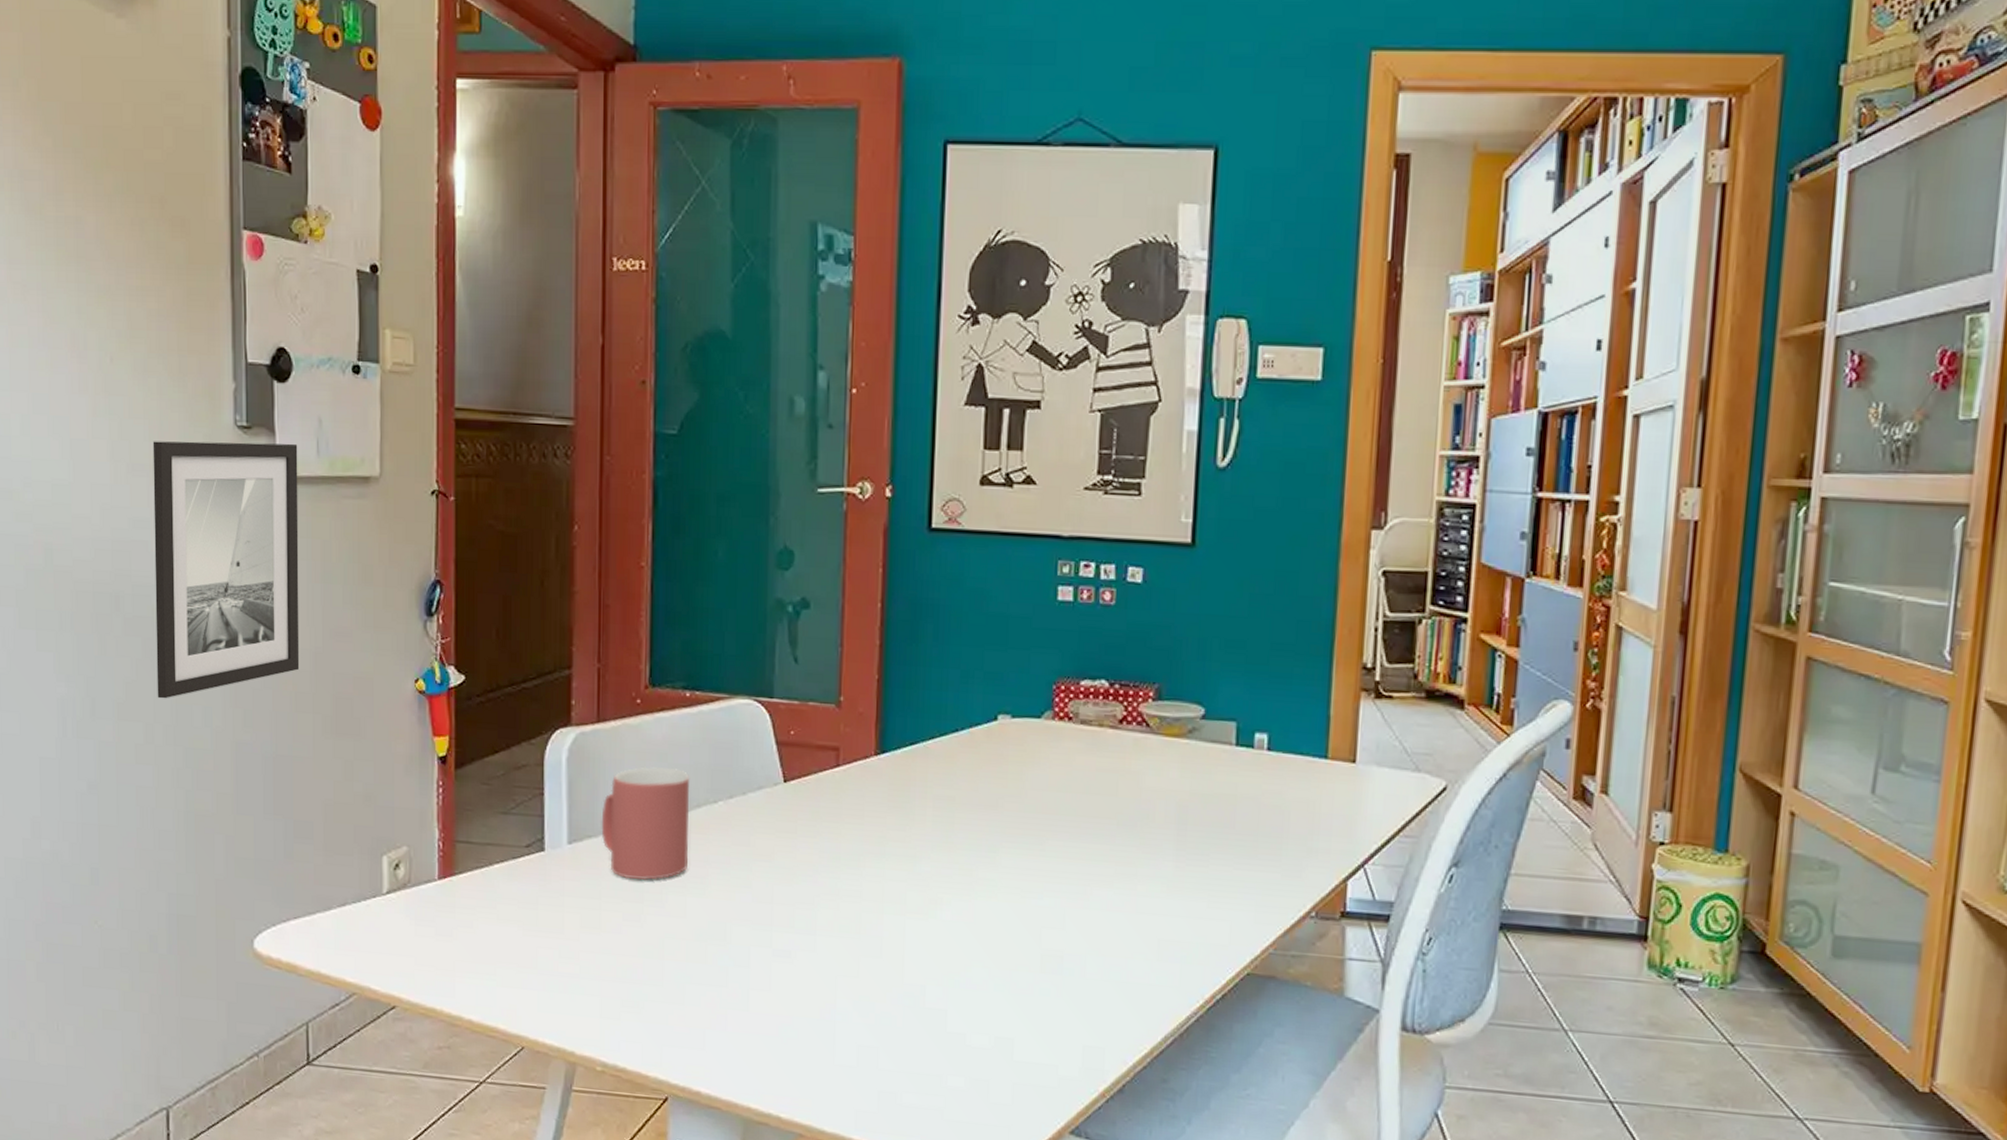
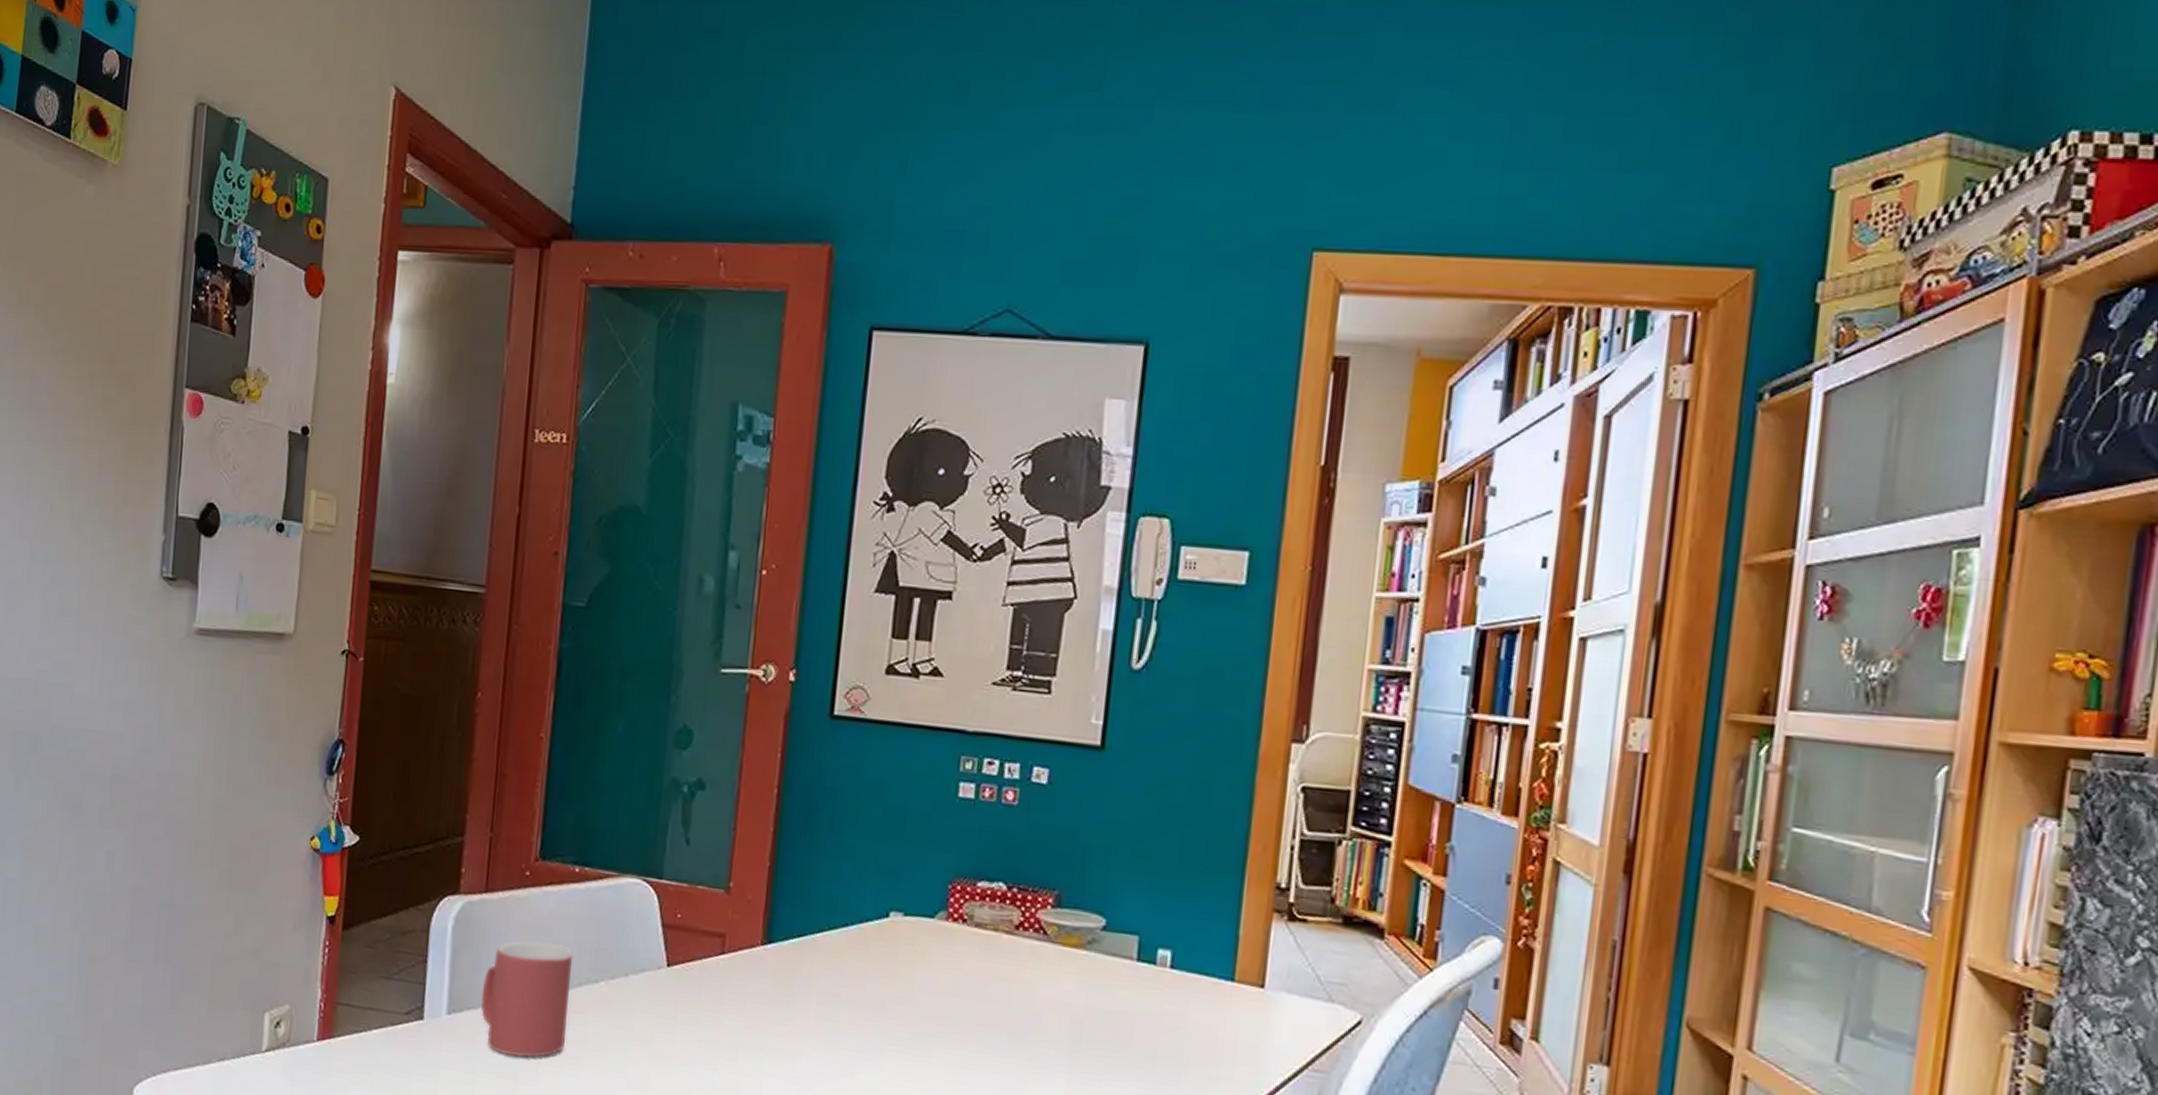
wall art: present [152,441,300,699] -> none [64,588,218,841]

